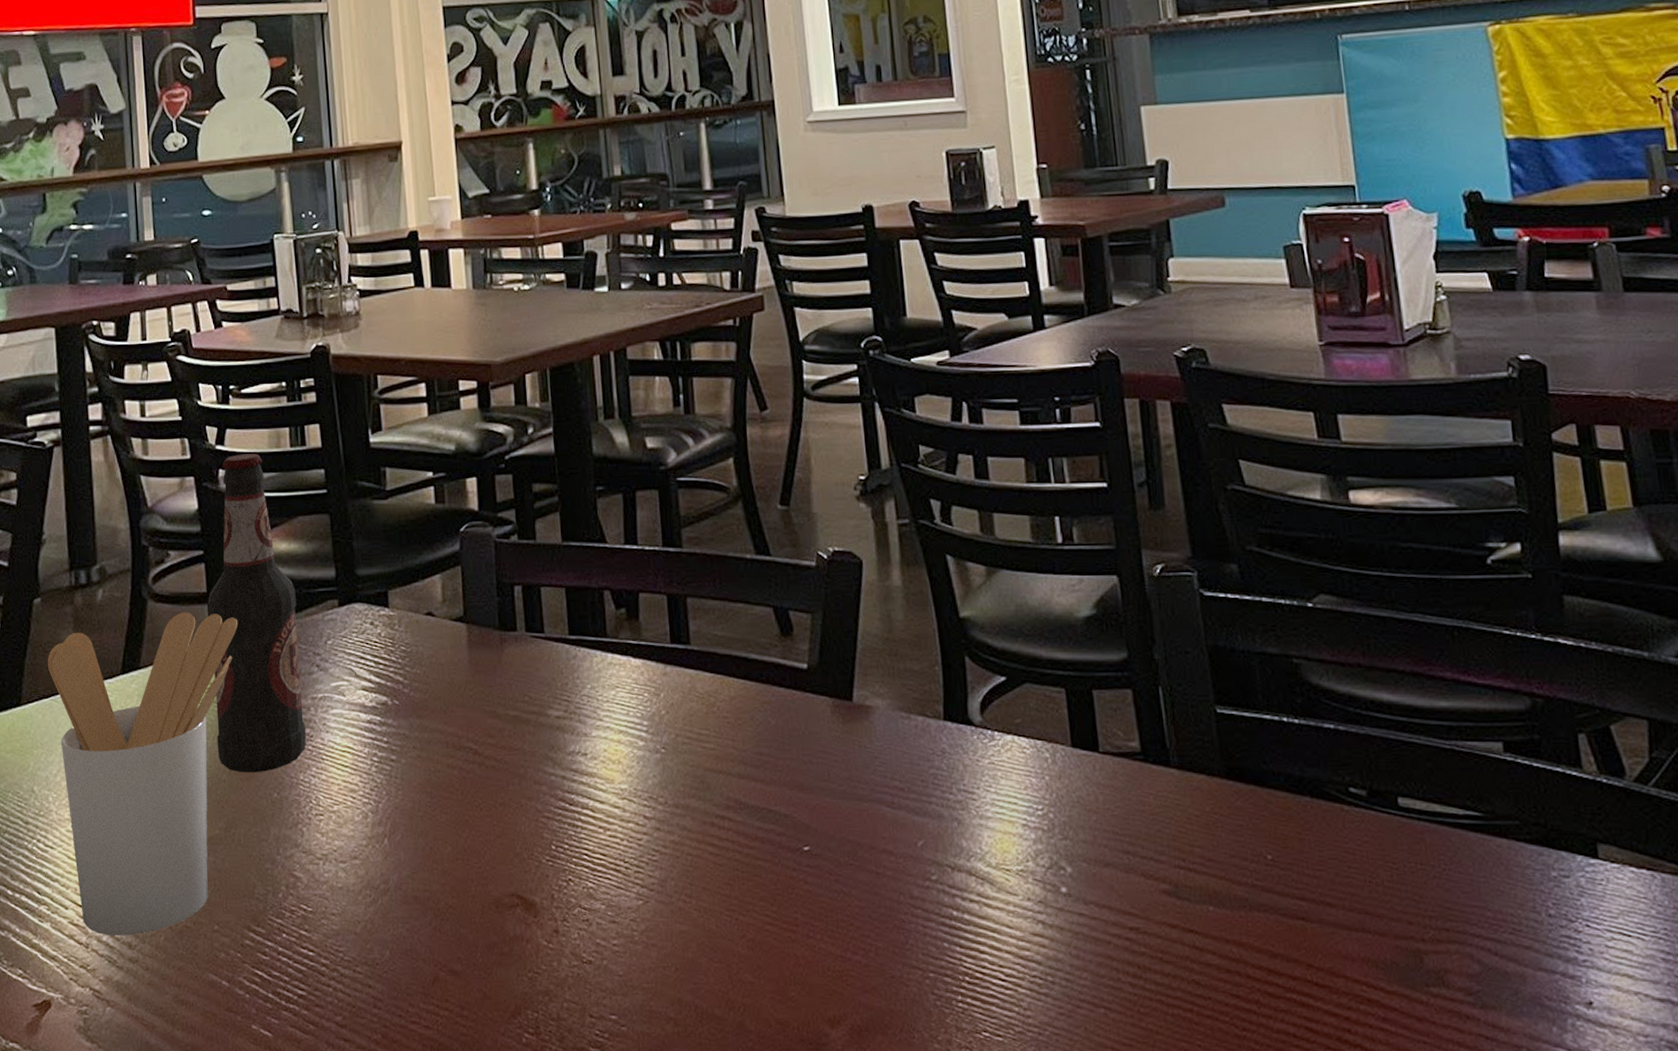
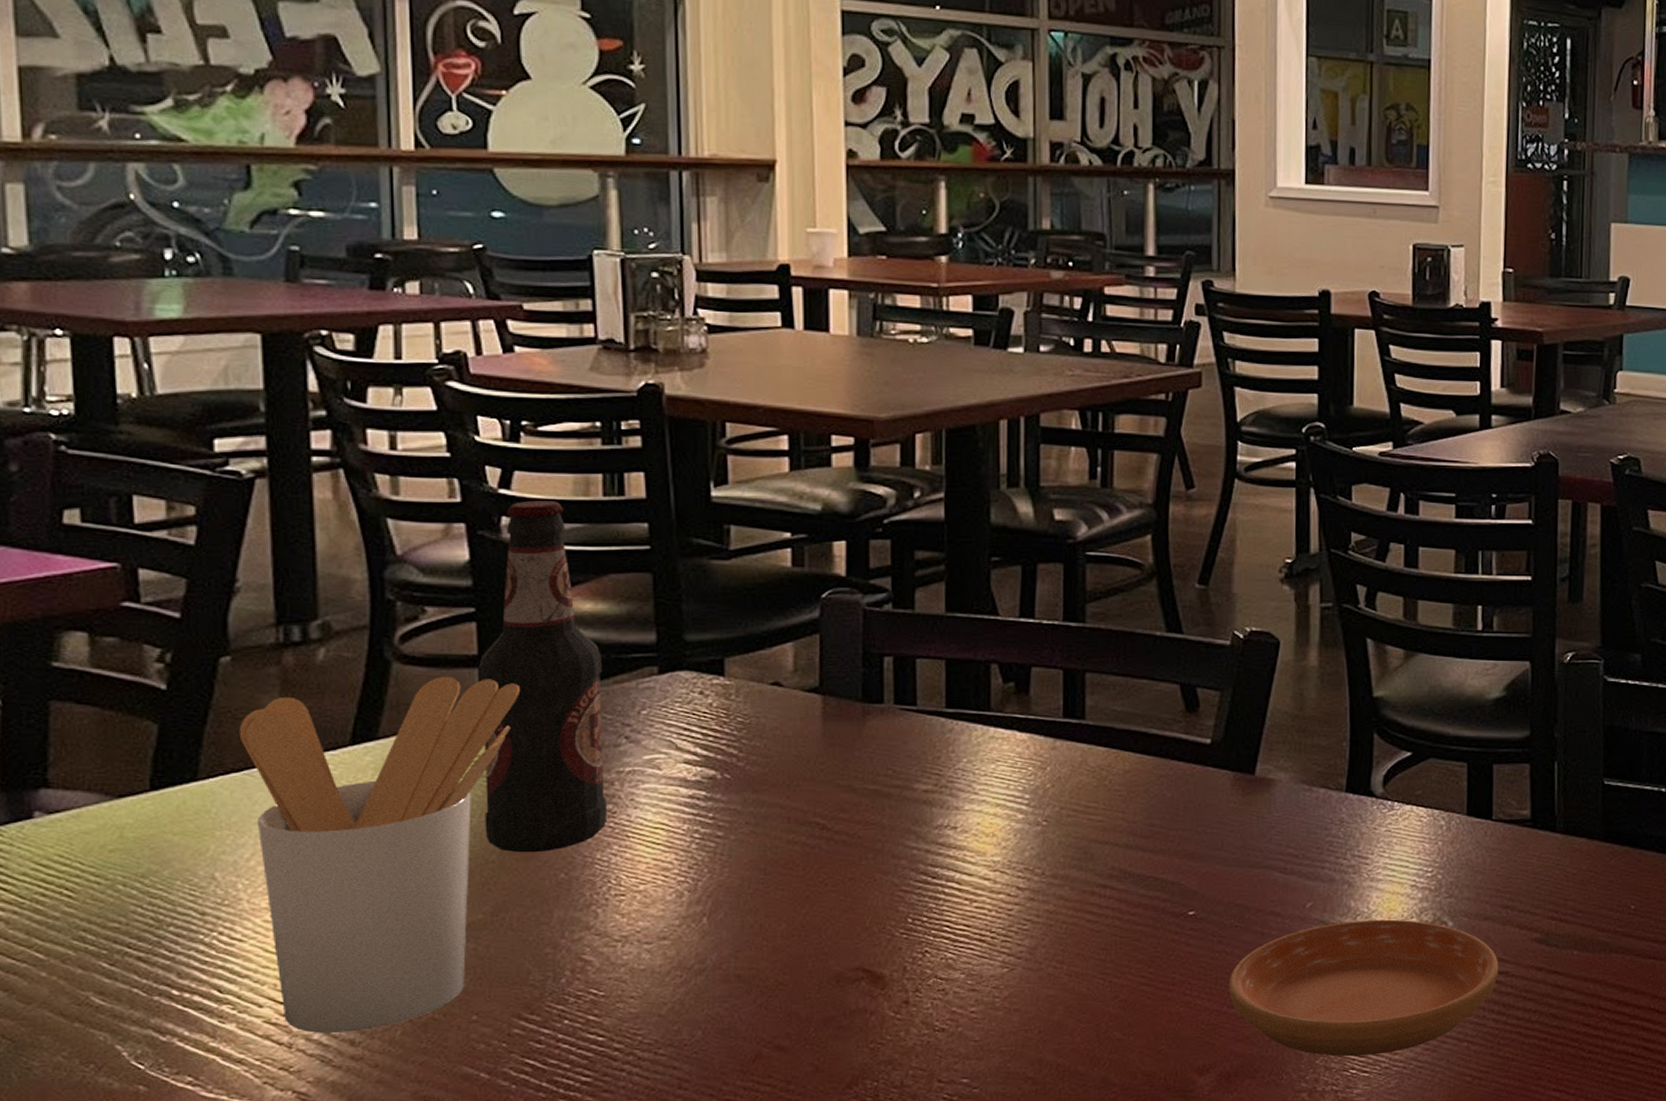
saucer: none [849,862,1128,1017] -> present [1228,919,1499,1057]

